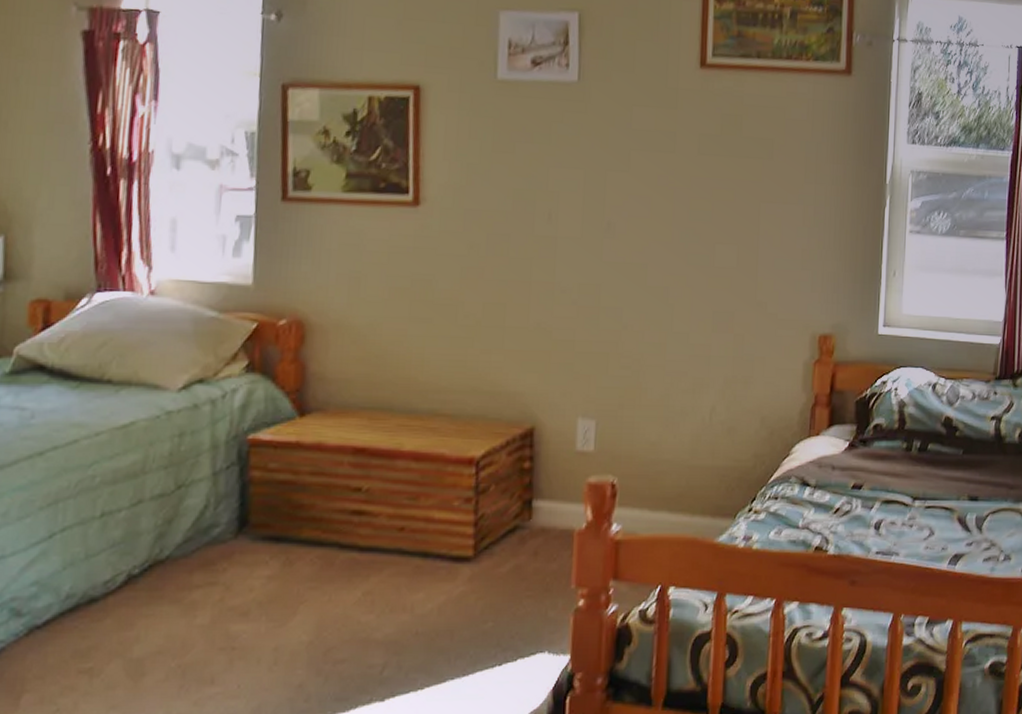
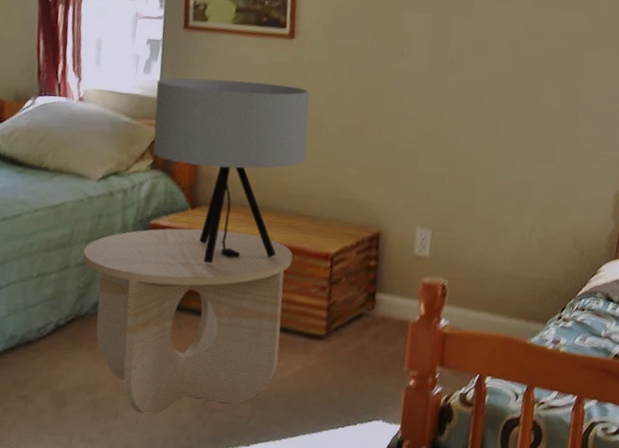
side table: none [161,440,429,675] -> present [82,228,293,414]
table lamp: none [248,258,442,482] -> present [153,78,310,264]

